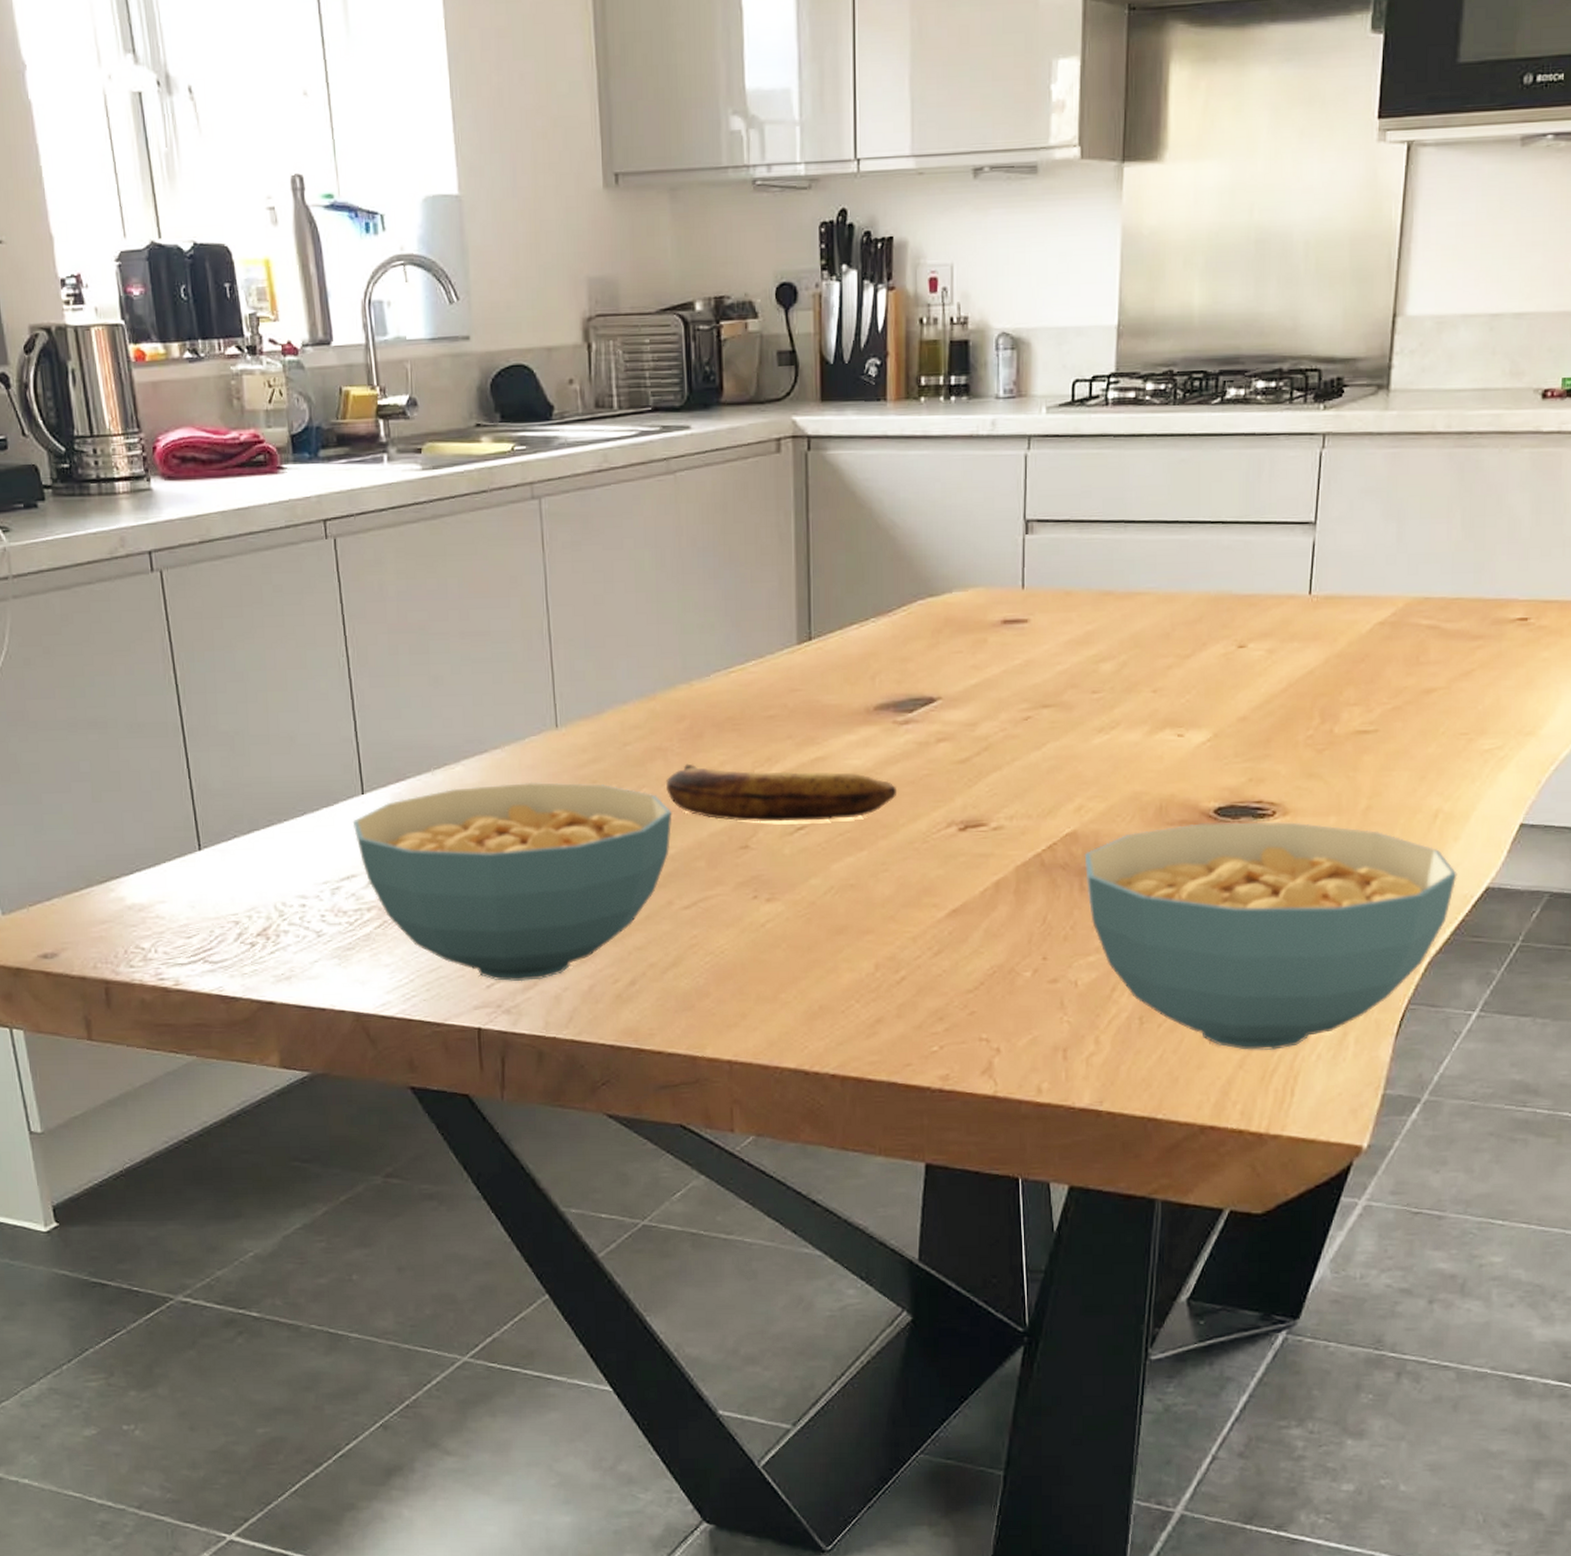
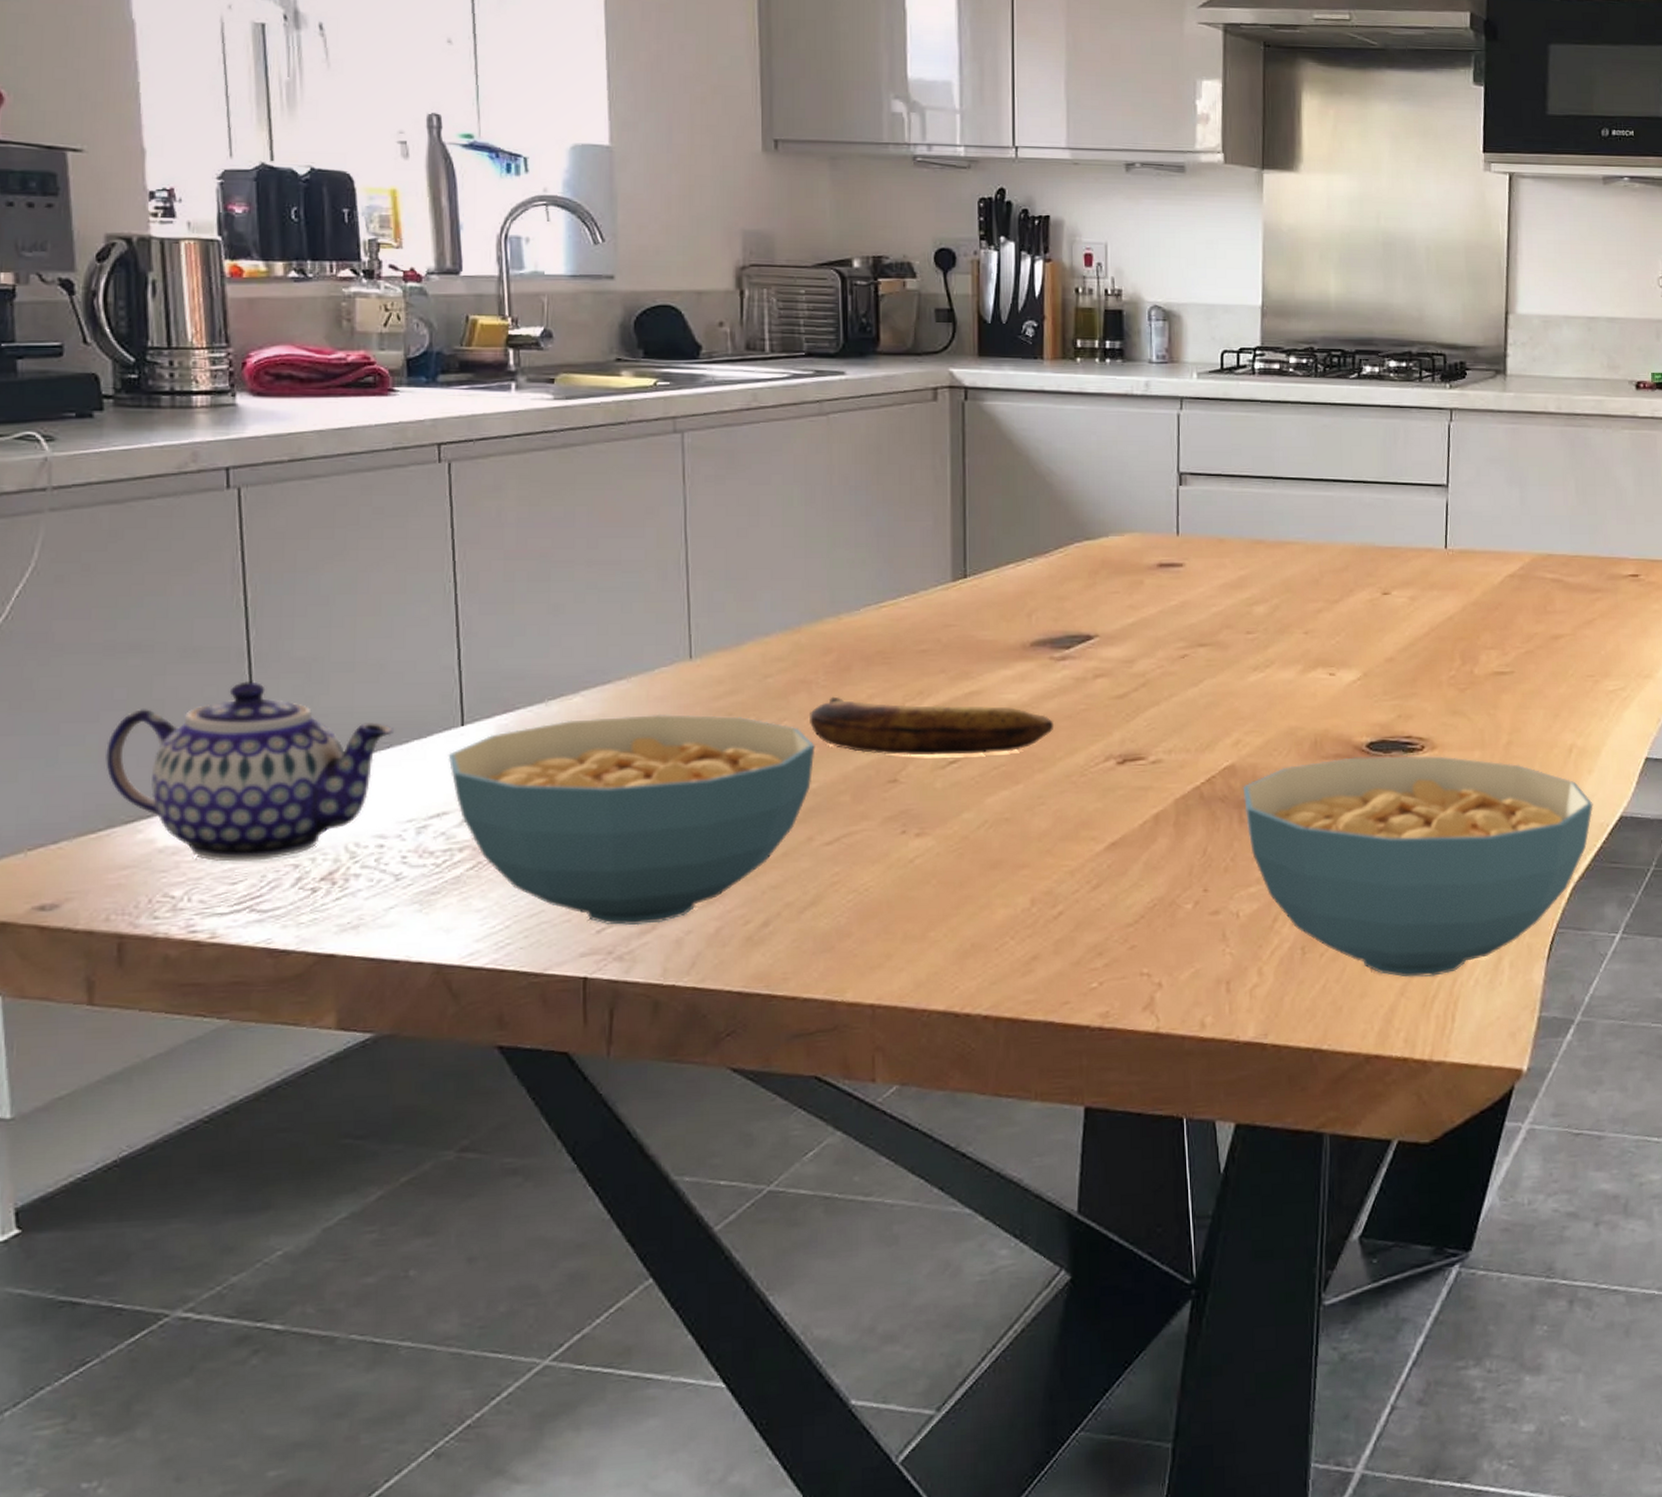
teapot: none [79,754,306,918] -> present [106,681,393,862]

